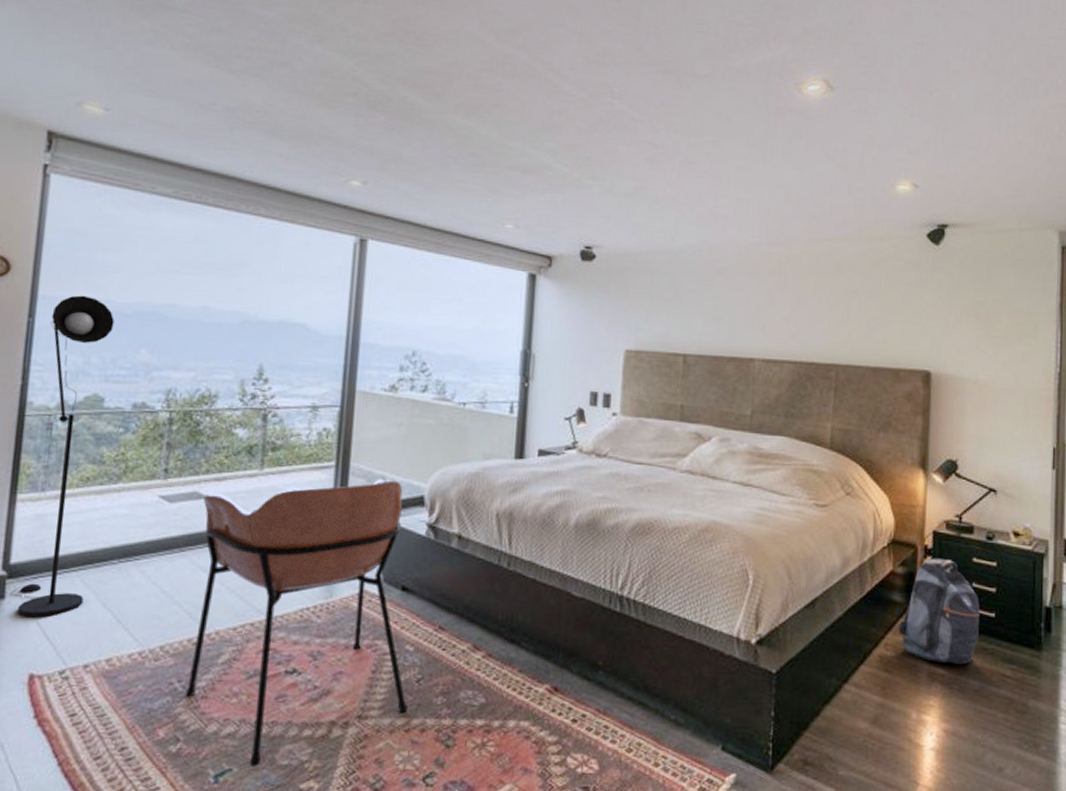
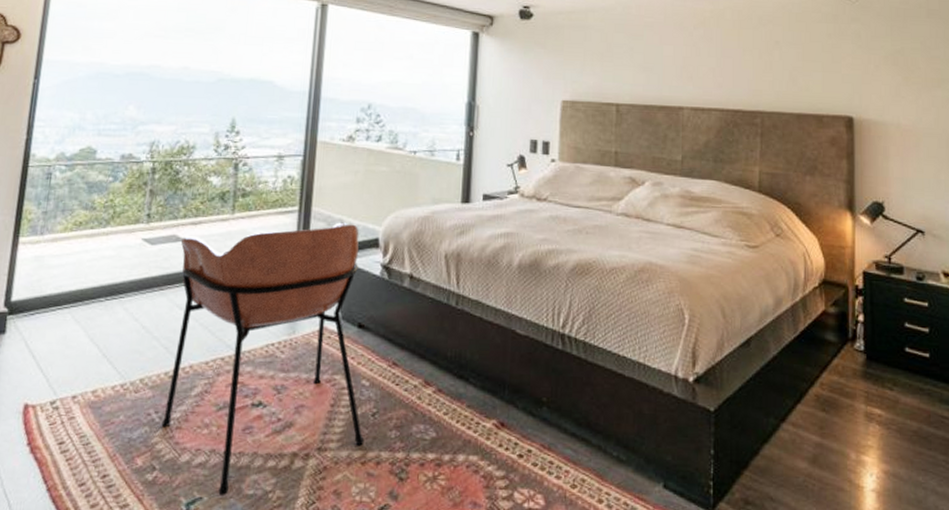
floor lamp: present [10,295,114,618] -> none [10,59,107,351]
backpack: present [898,558,980,665] -> none [833,298,915,405]

